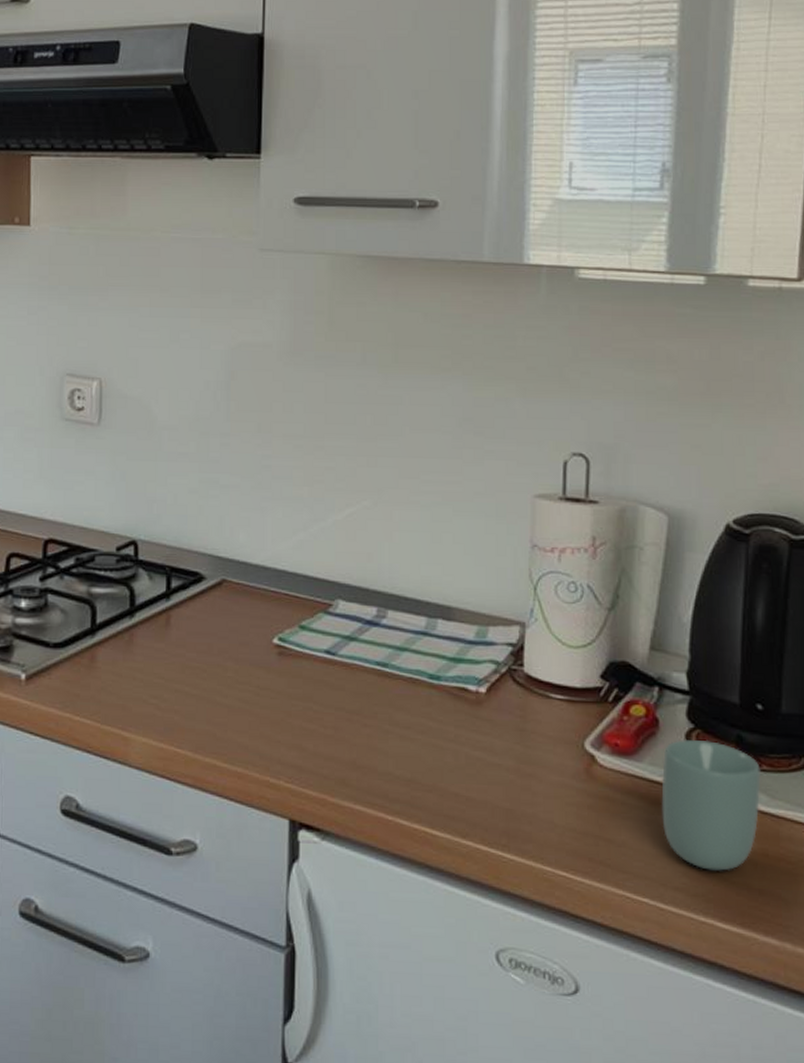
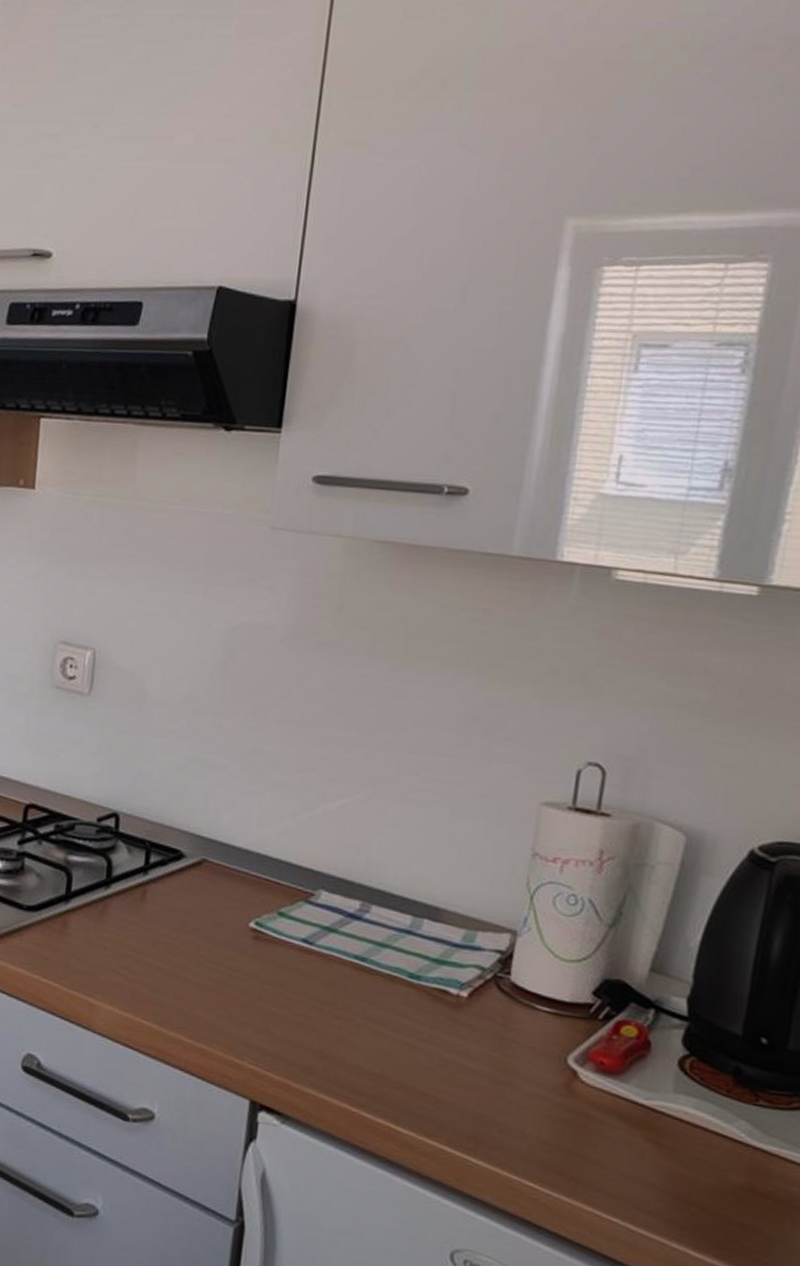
cup: present [661,739,761,871] -> none [642,1065,757,1201]

